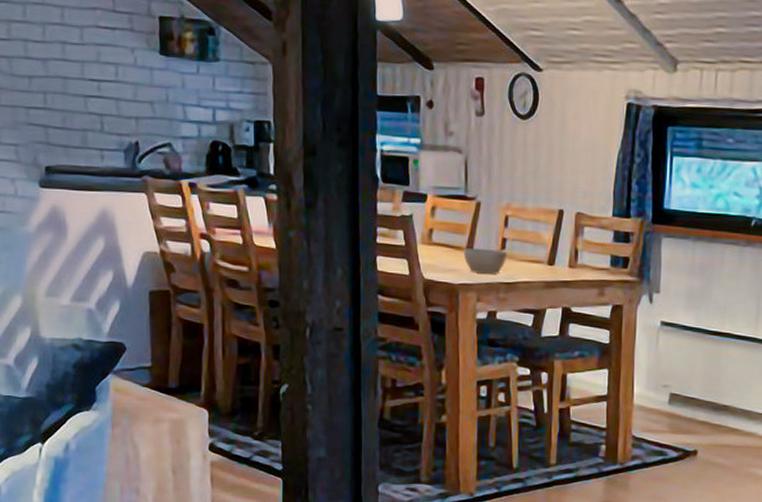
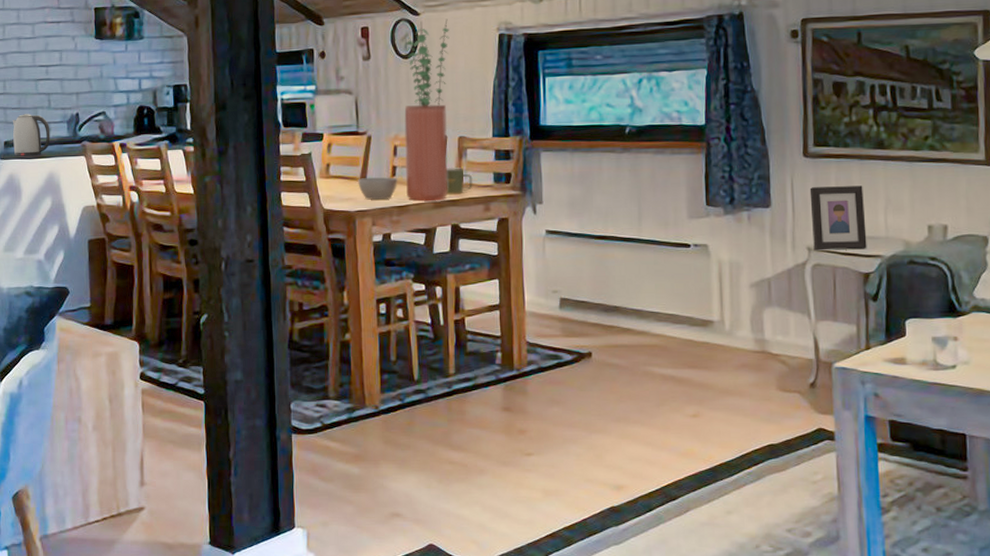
kettle: none [55,135,103,188] -> present [12,114,50,157]
vase: none [515,78,574,280] -> present [404,18,450,201]
mug: none [559,245,588,276] -> present [446,167,473,195]

